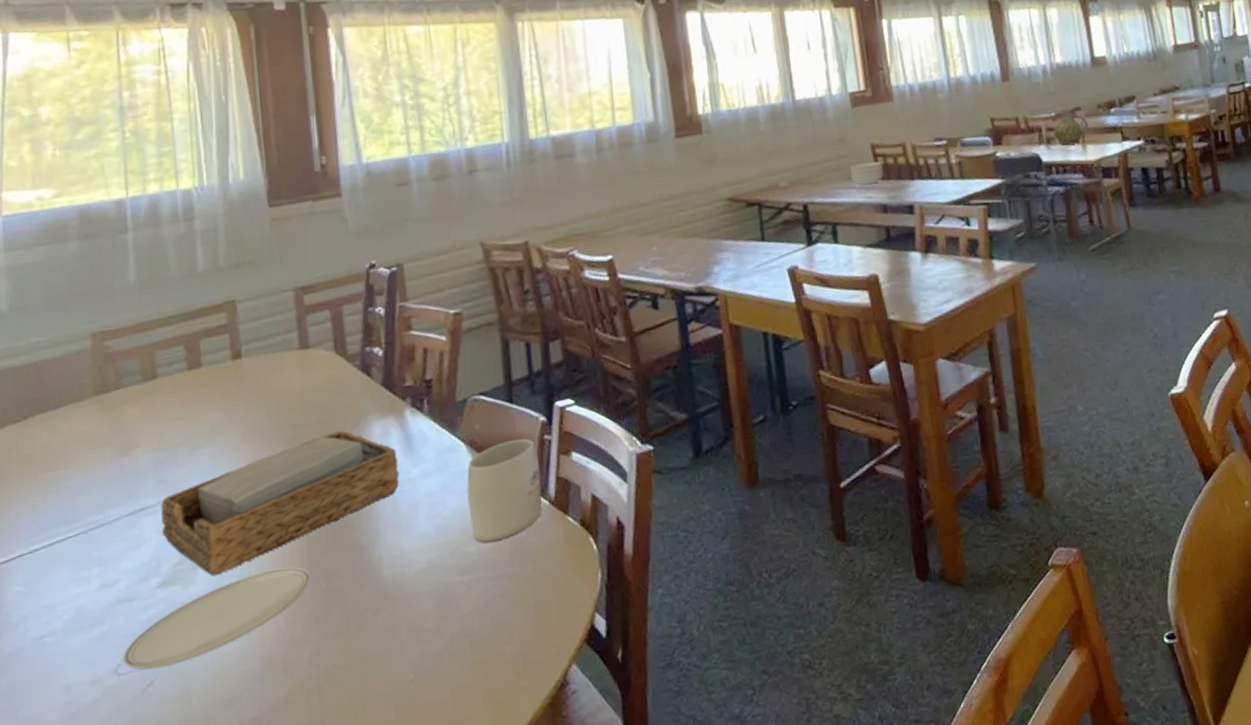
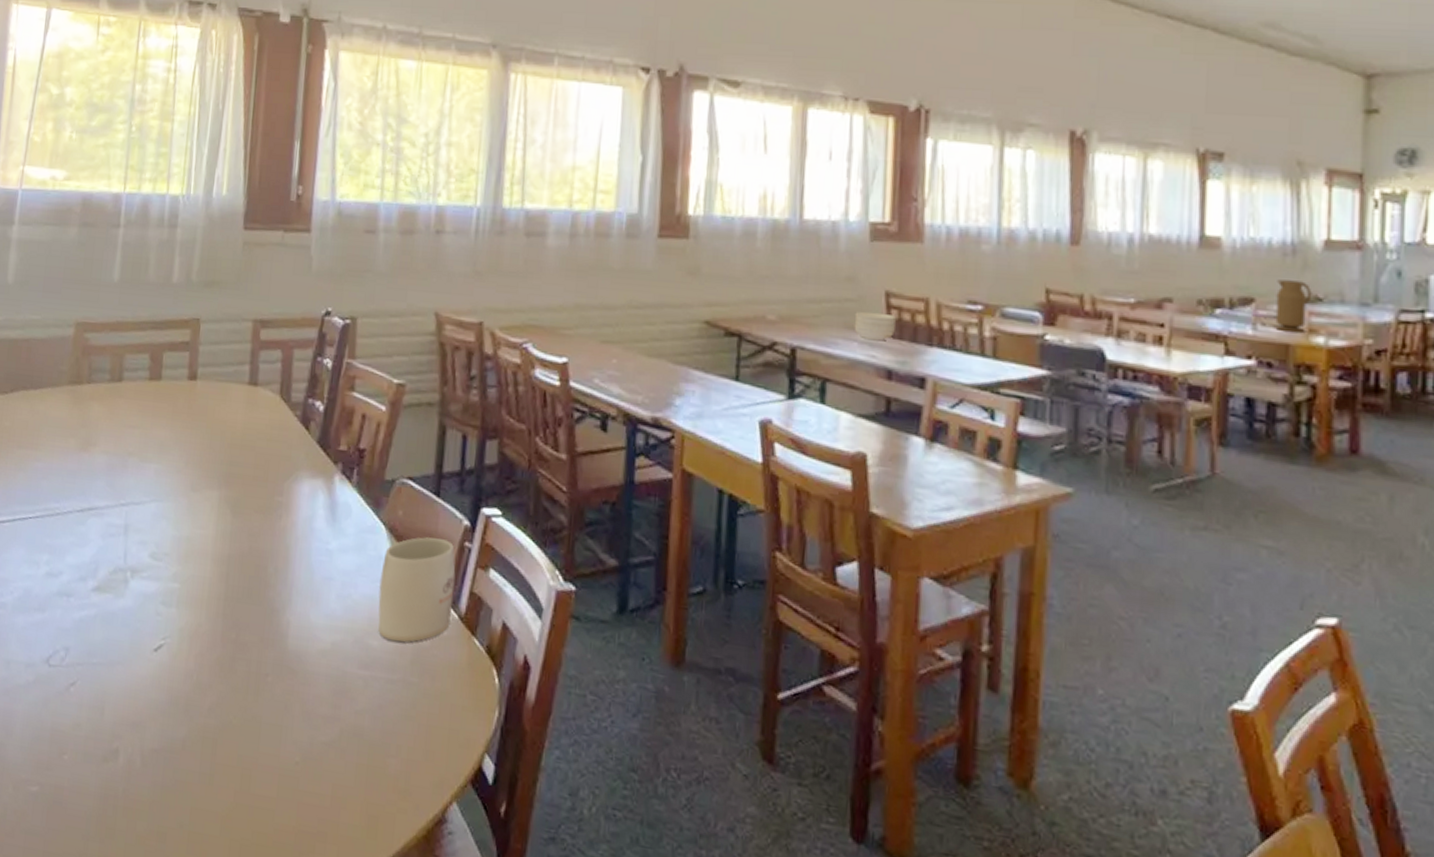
plate: present [122,566,311,670] -> none [54,603,224,672]
napkin holder: present [161,431,400,577] -> none [104,479,320,595]
pitcher: present [1053,112,1089,145] -> none [1129,299,1179,345]
water jug: none [1147,77,1172,116] -> present [1275,279,1312,333]

